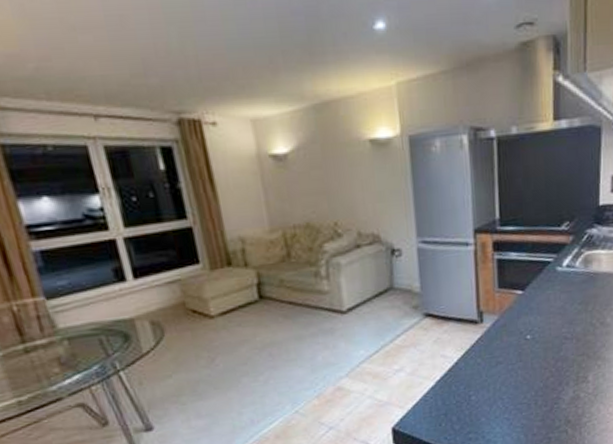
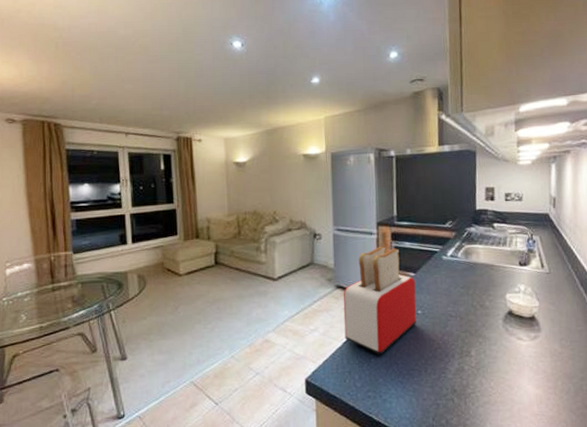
toaster: none [433,260,526,392] -> present [343,246,417,355]

